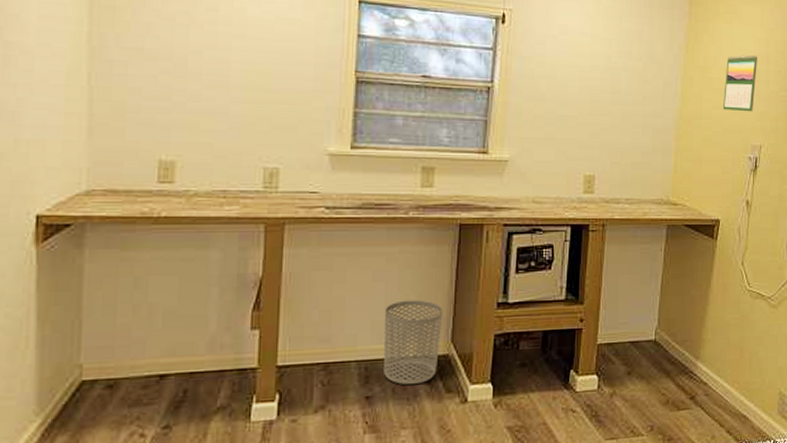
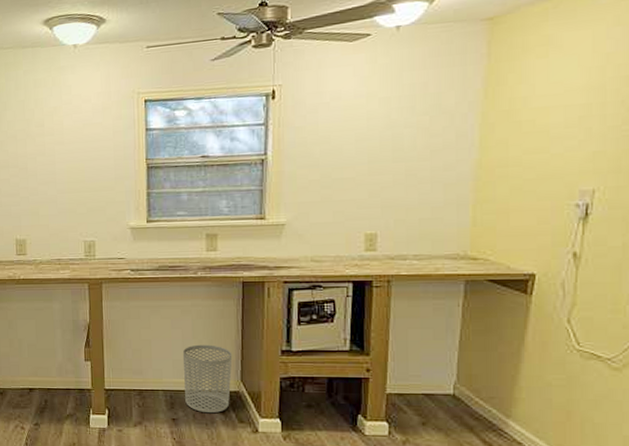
calendar: present [723,54,757,112] -> none [538,86,587,154]

